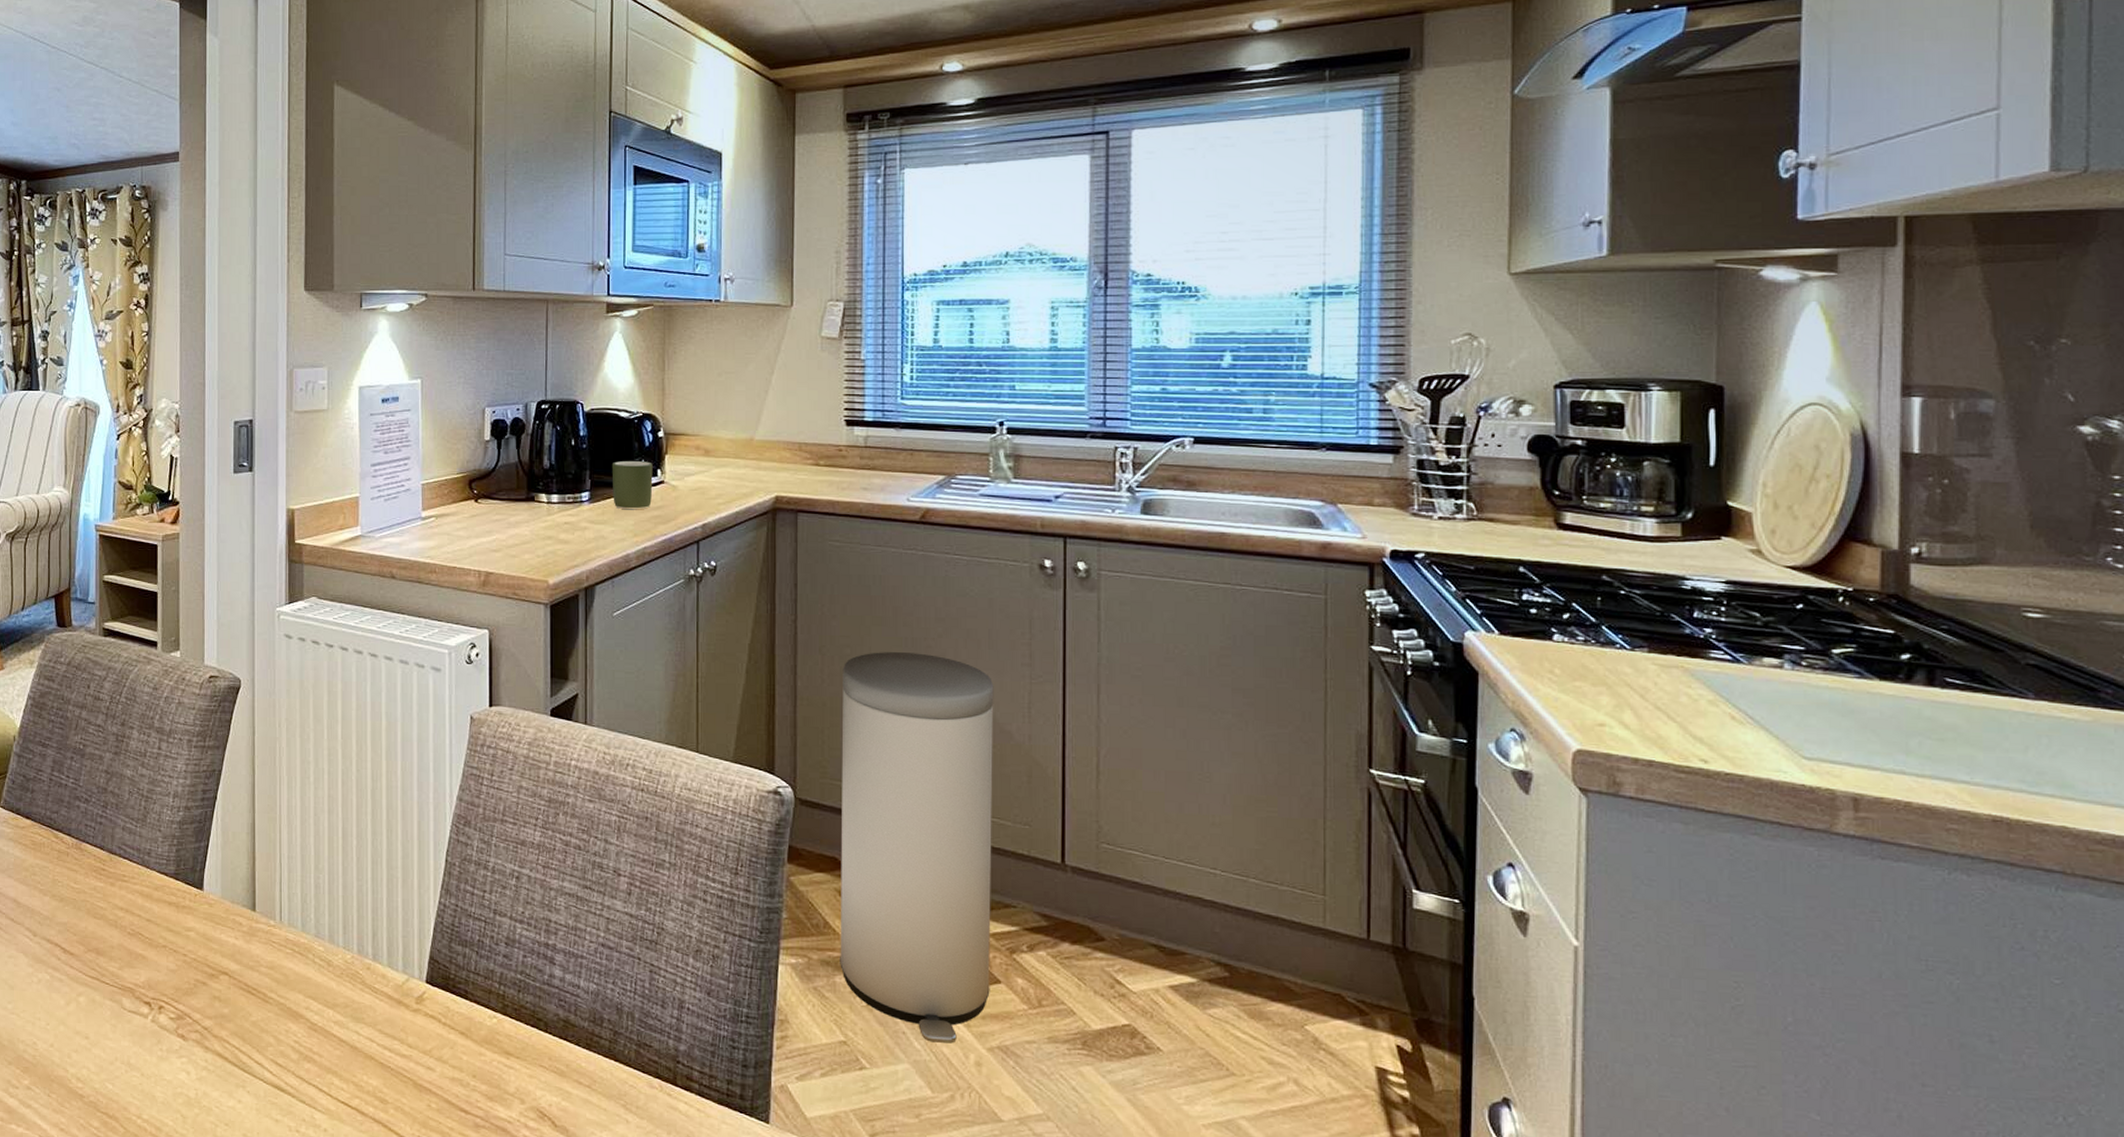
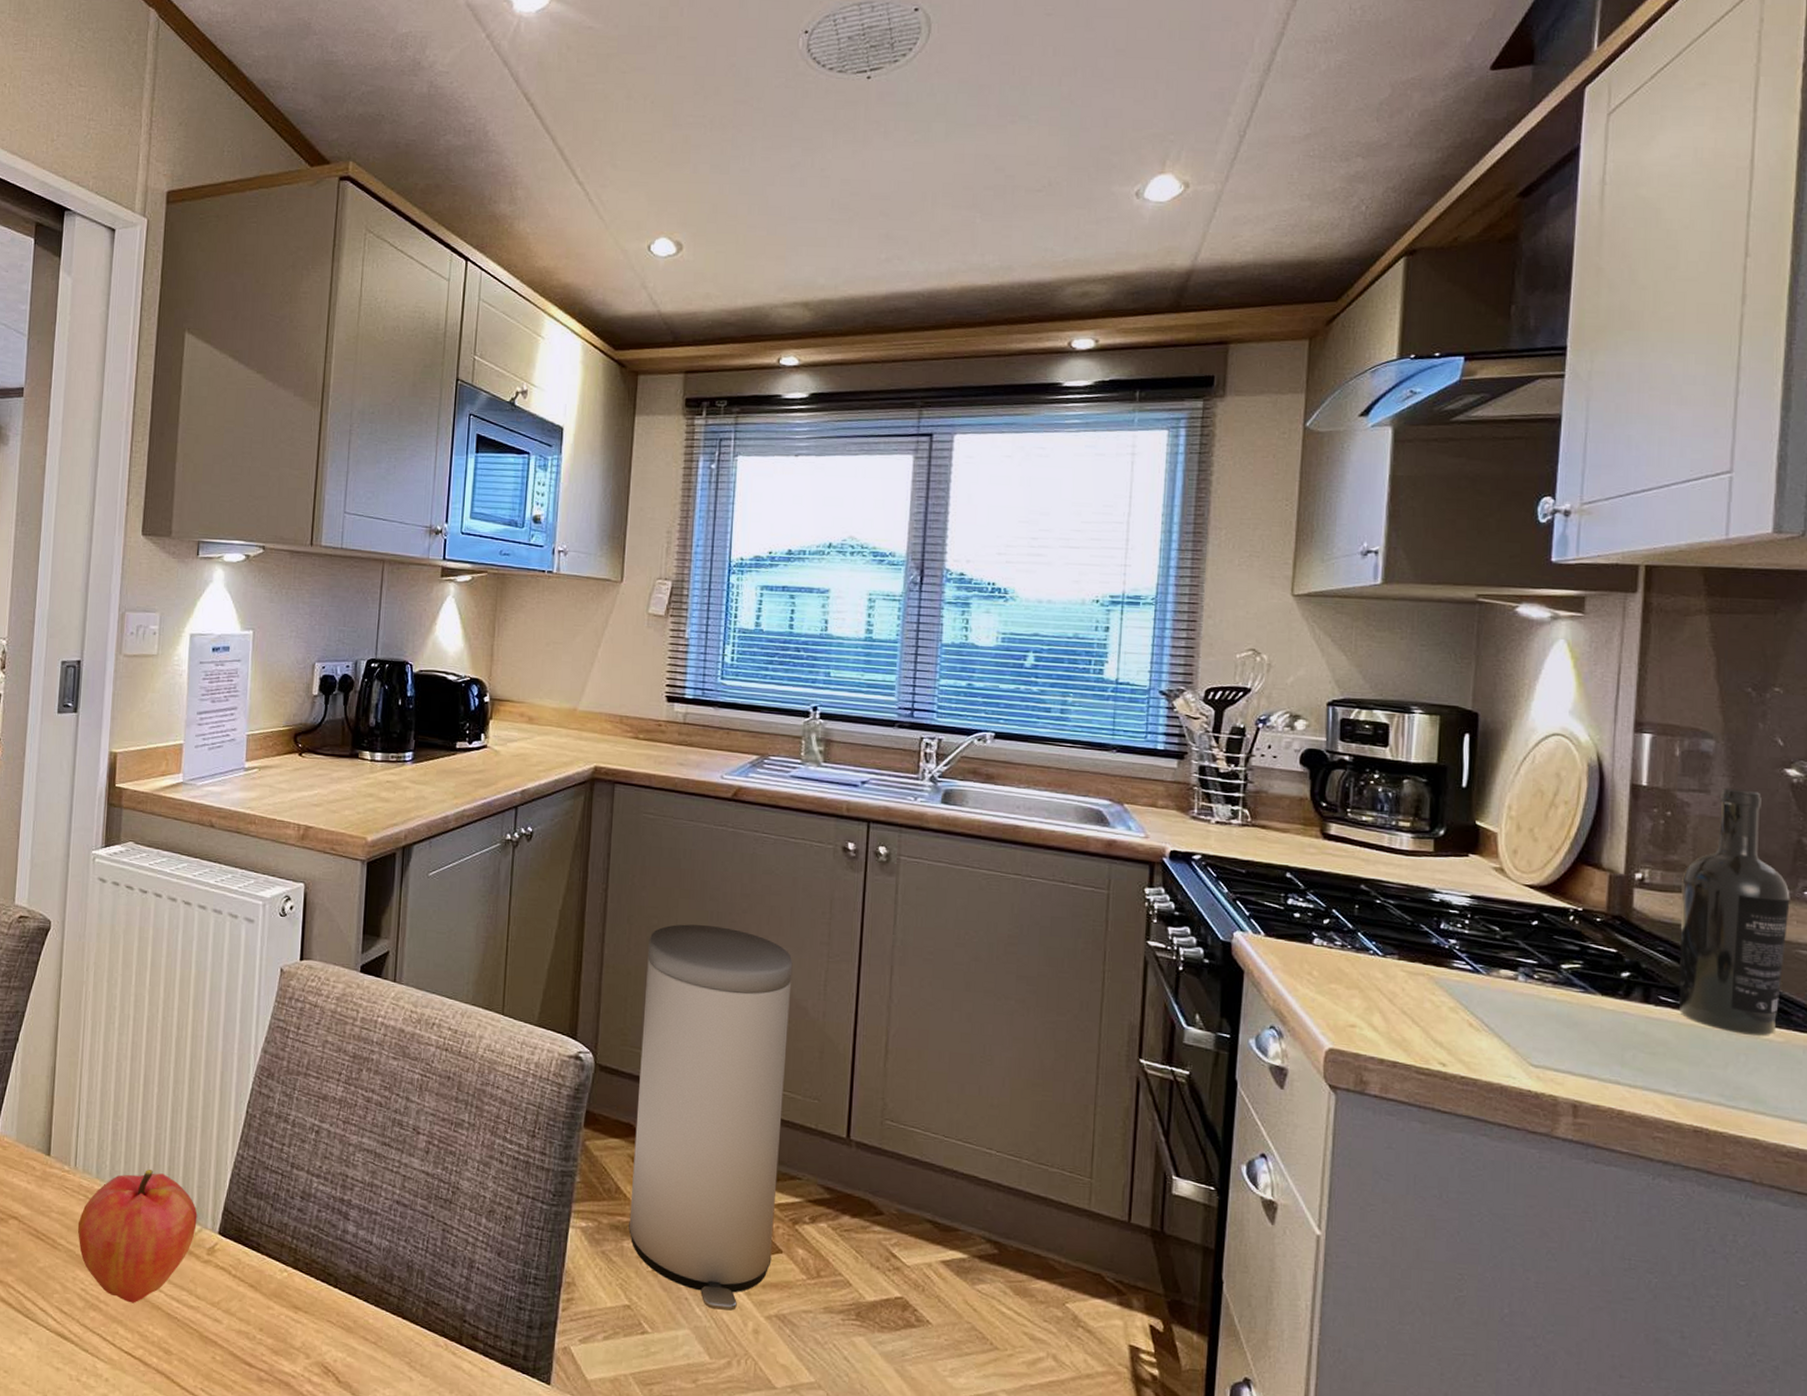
fruit: none [287,921,404,1054] -> present [77,1170,198,1304]
mug: present [611,460,653,510] -> none [436,723,477,773]
wine bottle: none [1965,450,2091,717] -> present [1678,787,1790,1037]

